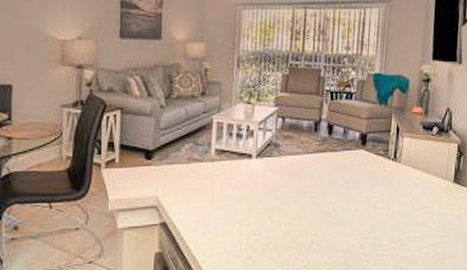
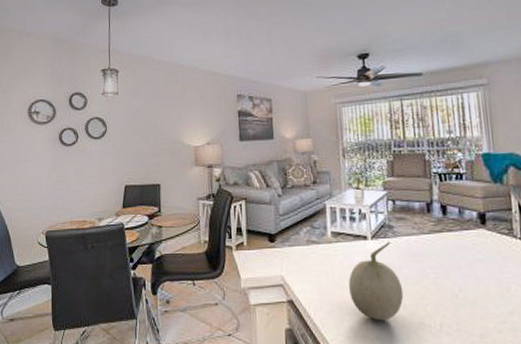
fruit: none [226,160,281,241] -> present [348,241,404,321]

